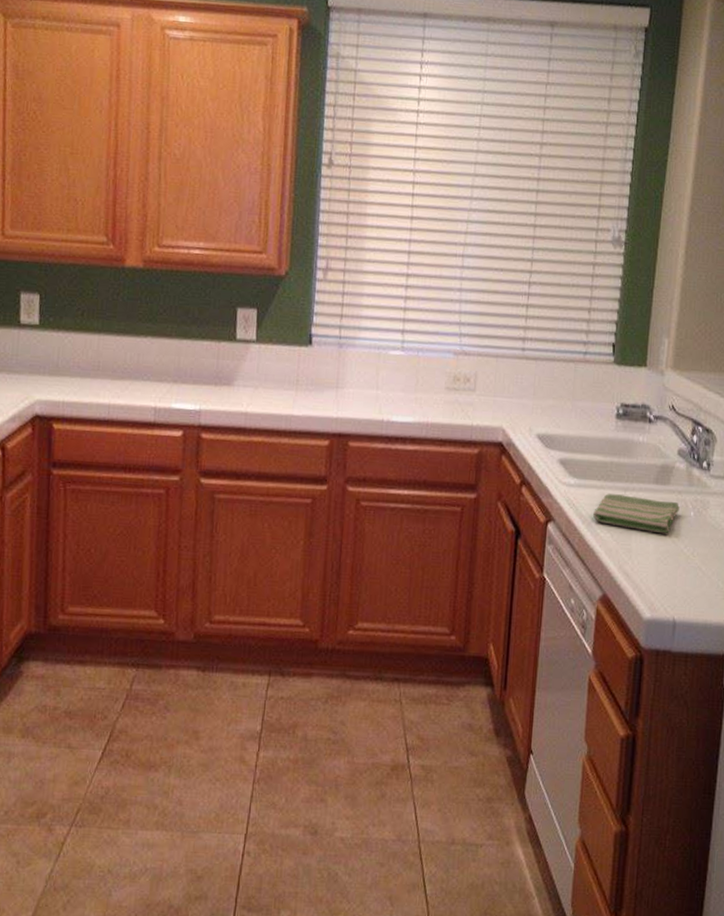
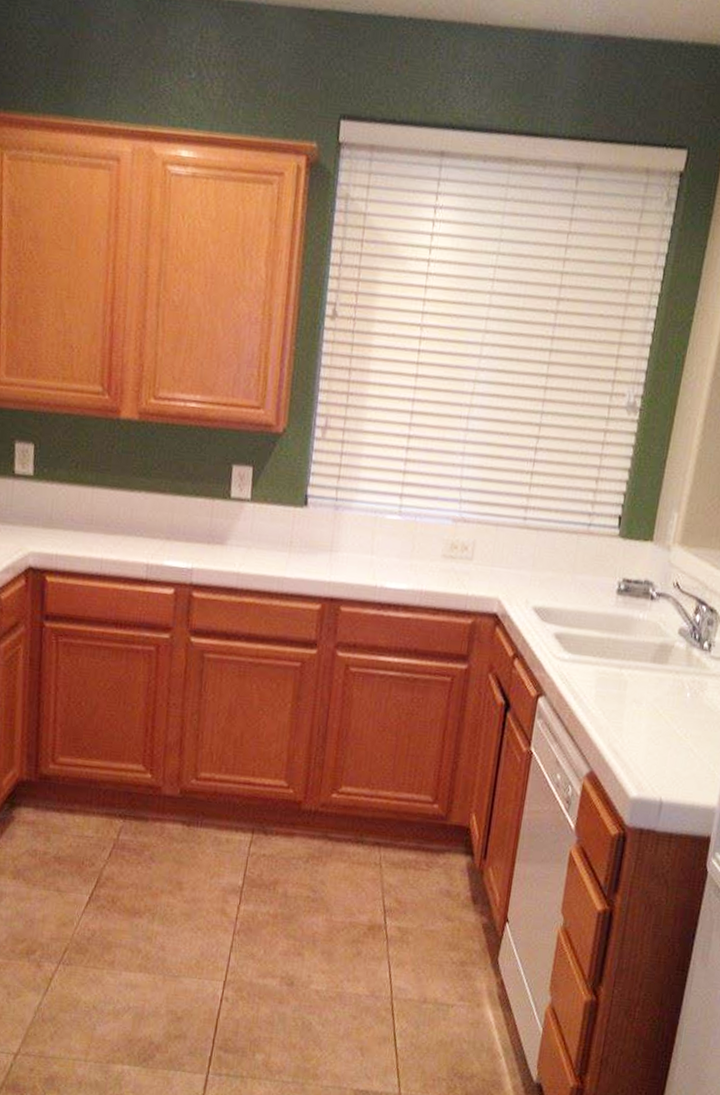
dish towel: present [593,494,680,534] -> none [586,670,676,714]

